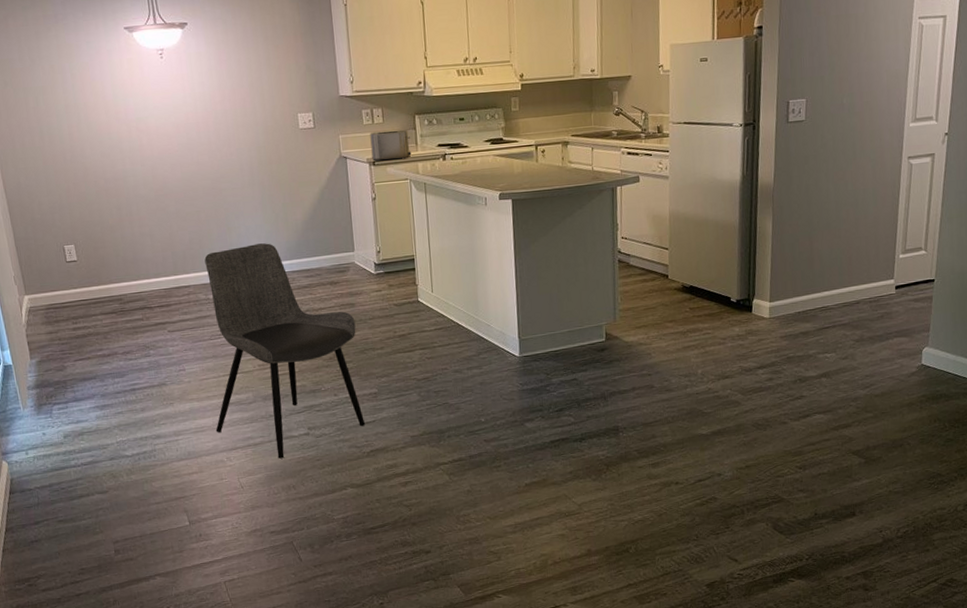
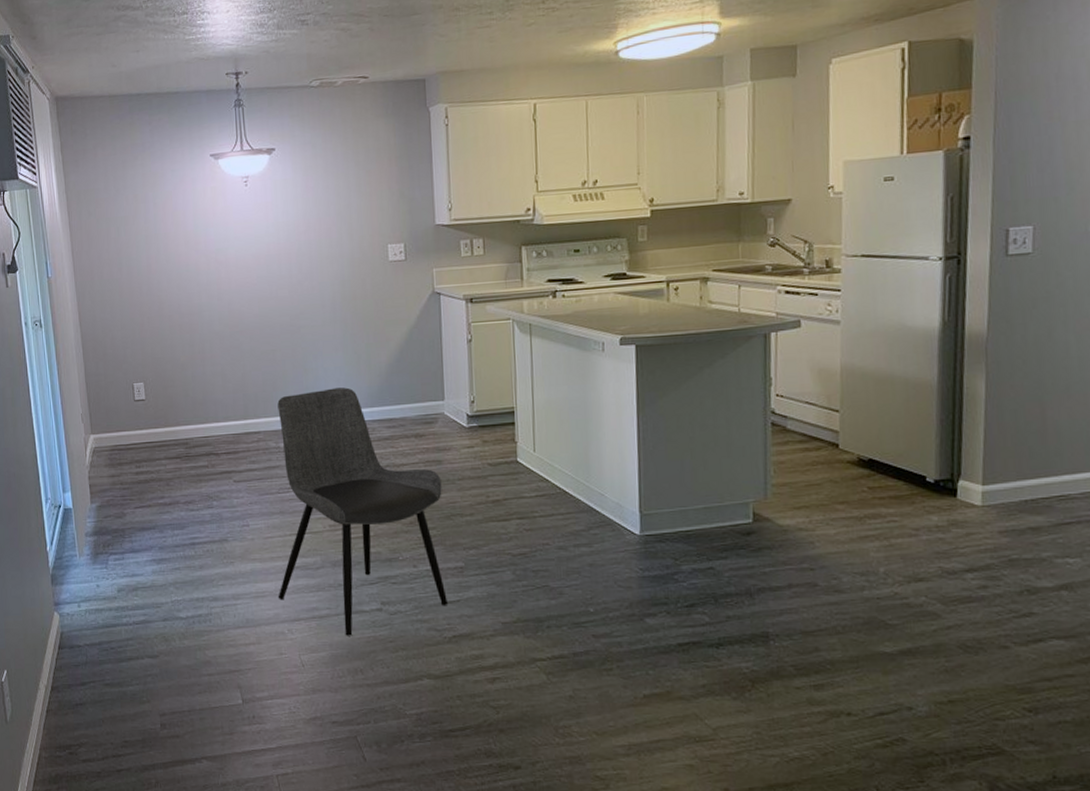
toaster: present [370,129,412,161] -> none [468,262,516,298]

